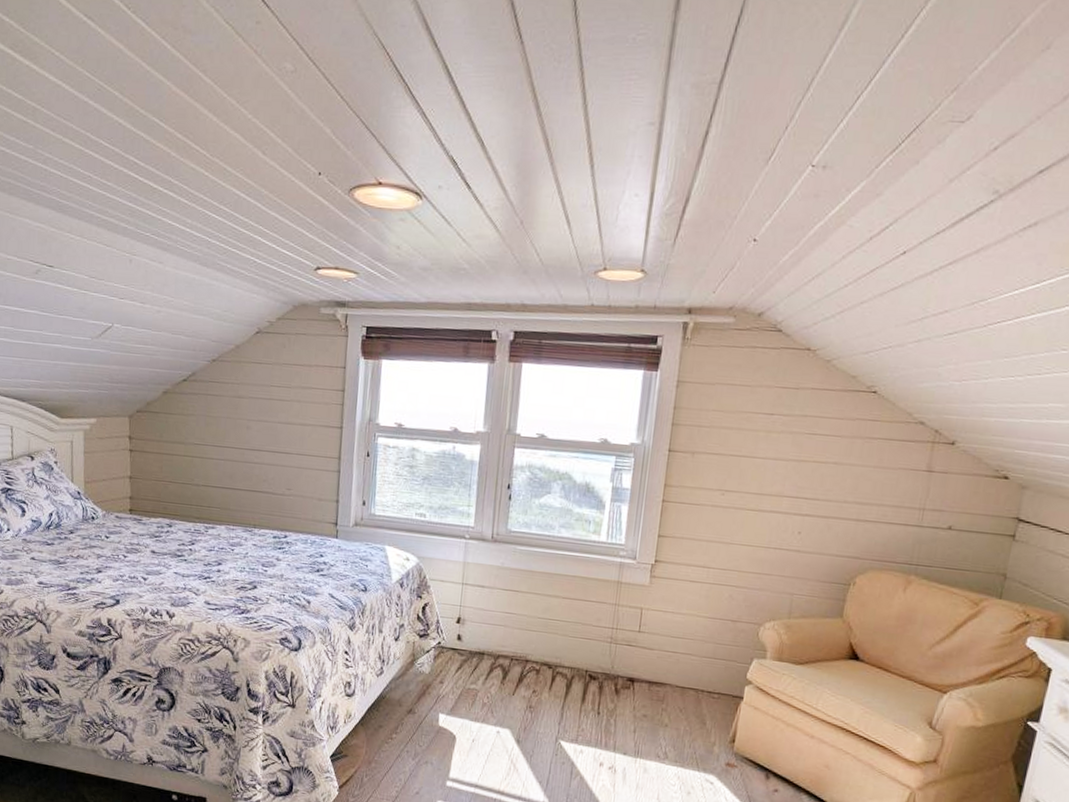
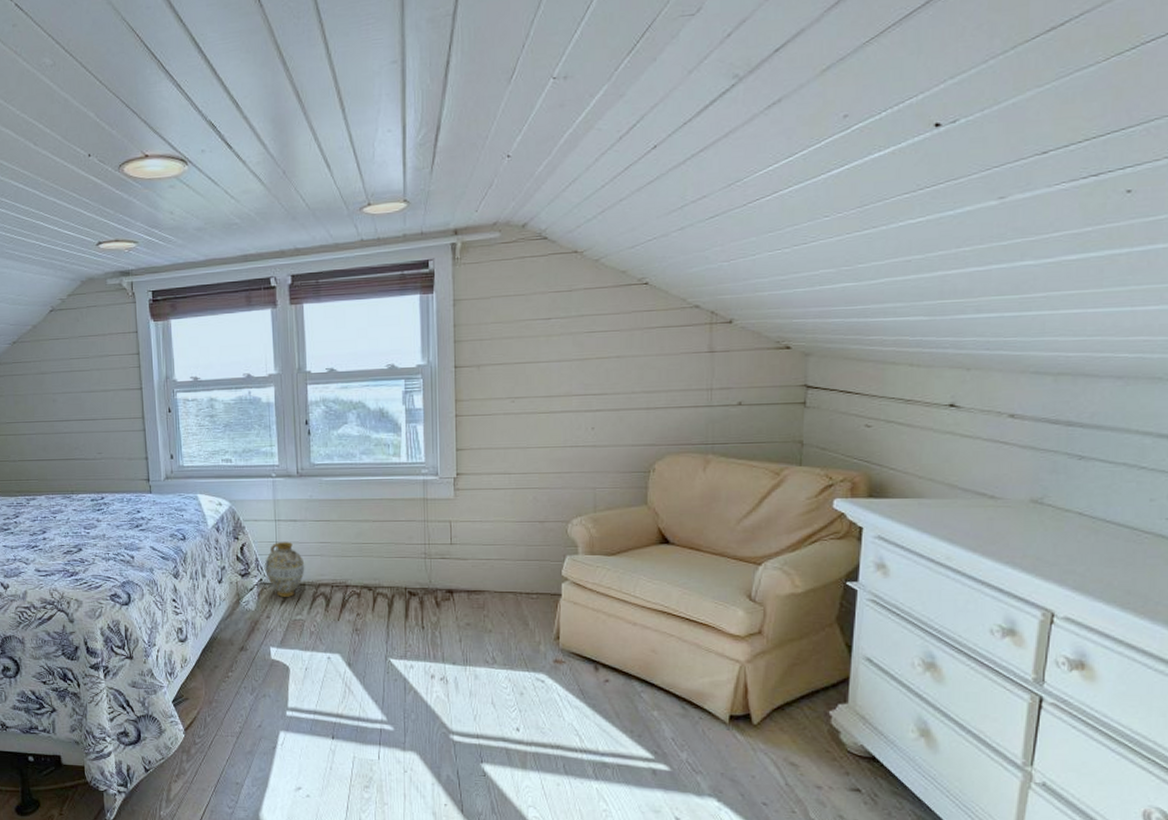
ceramic jug: none [444,606,487,665] -> present [265,541,305,597]

